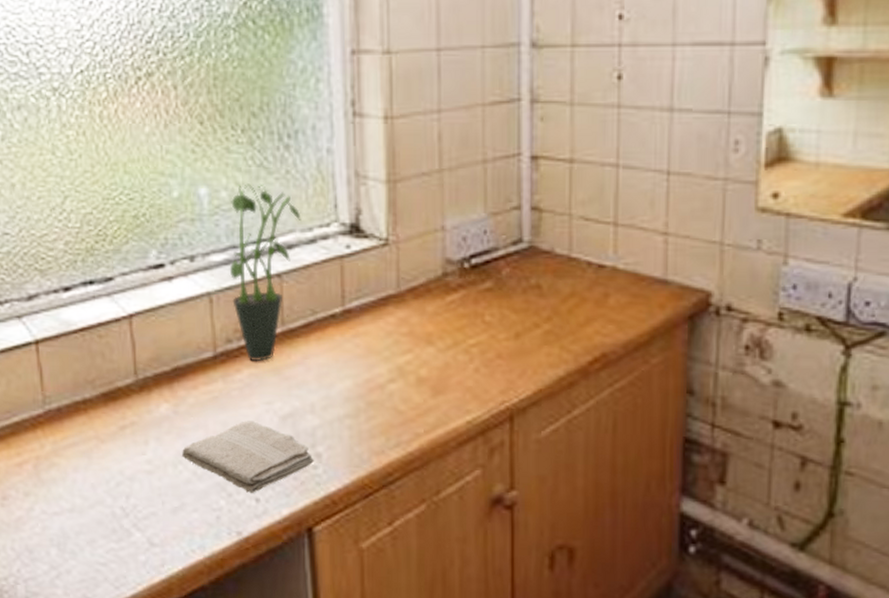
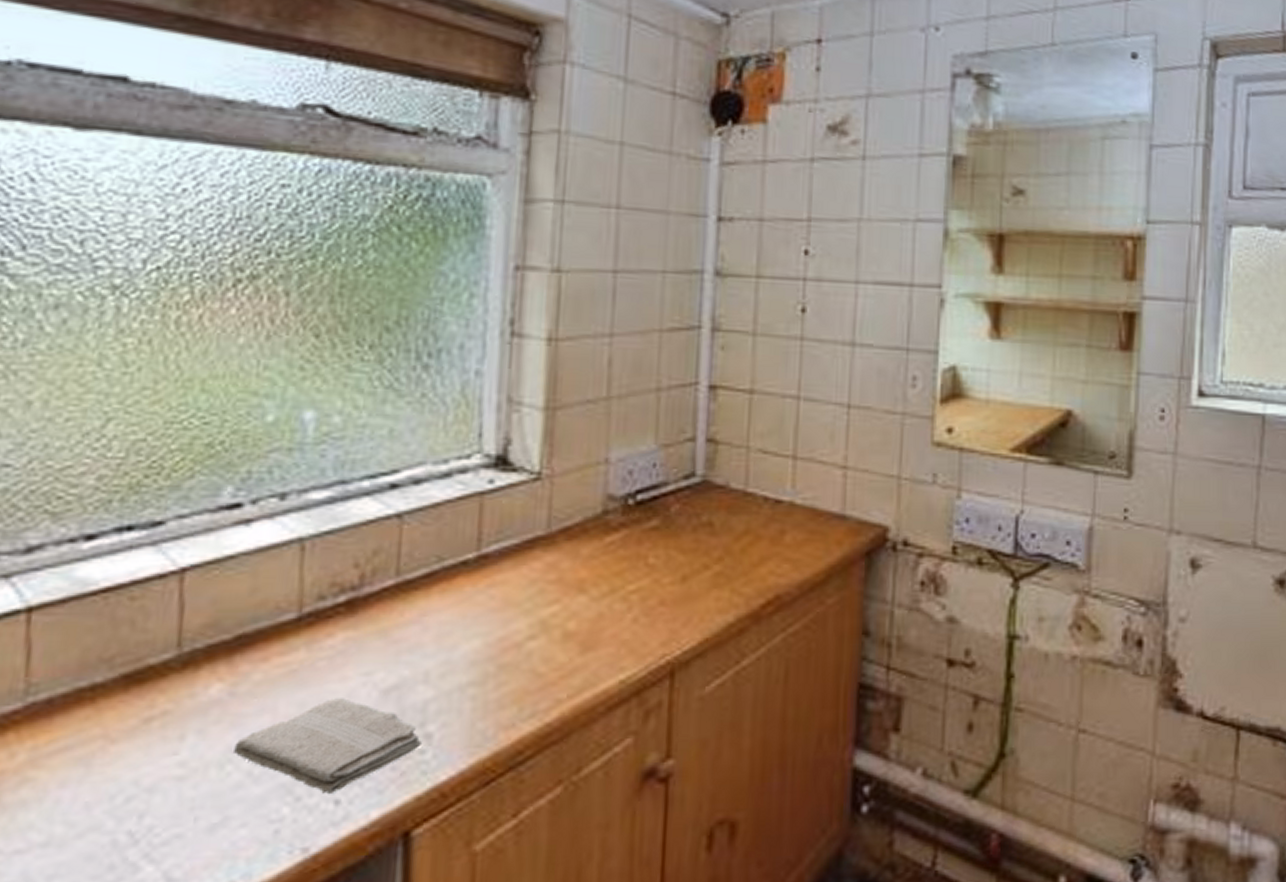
potted plant: present [229,183,301,362] -> none [332,407,435,623]

